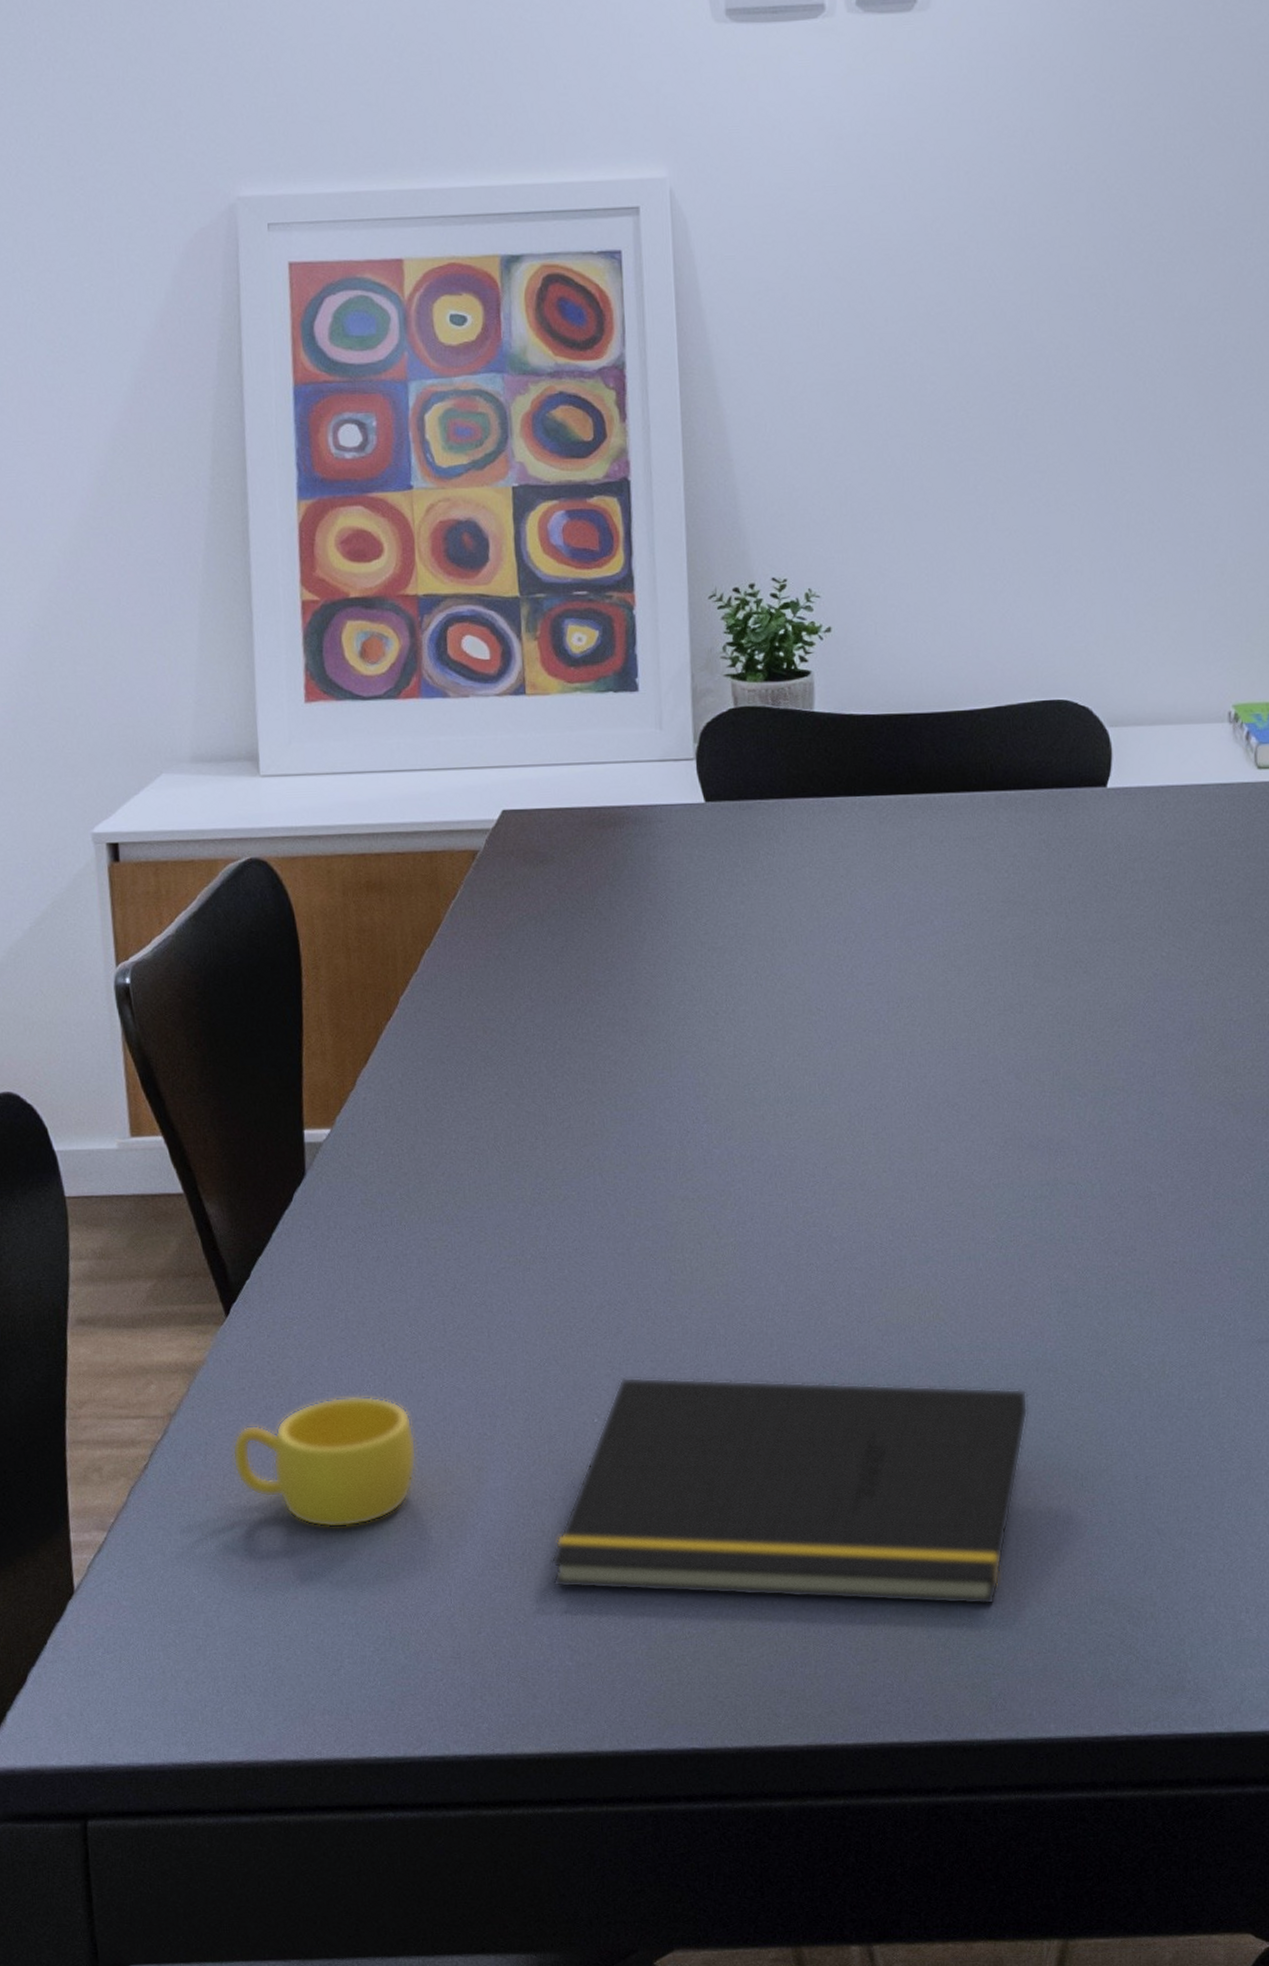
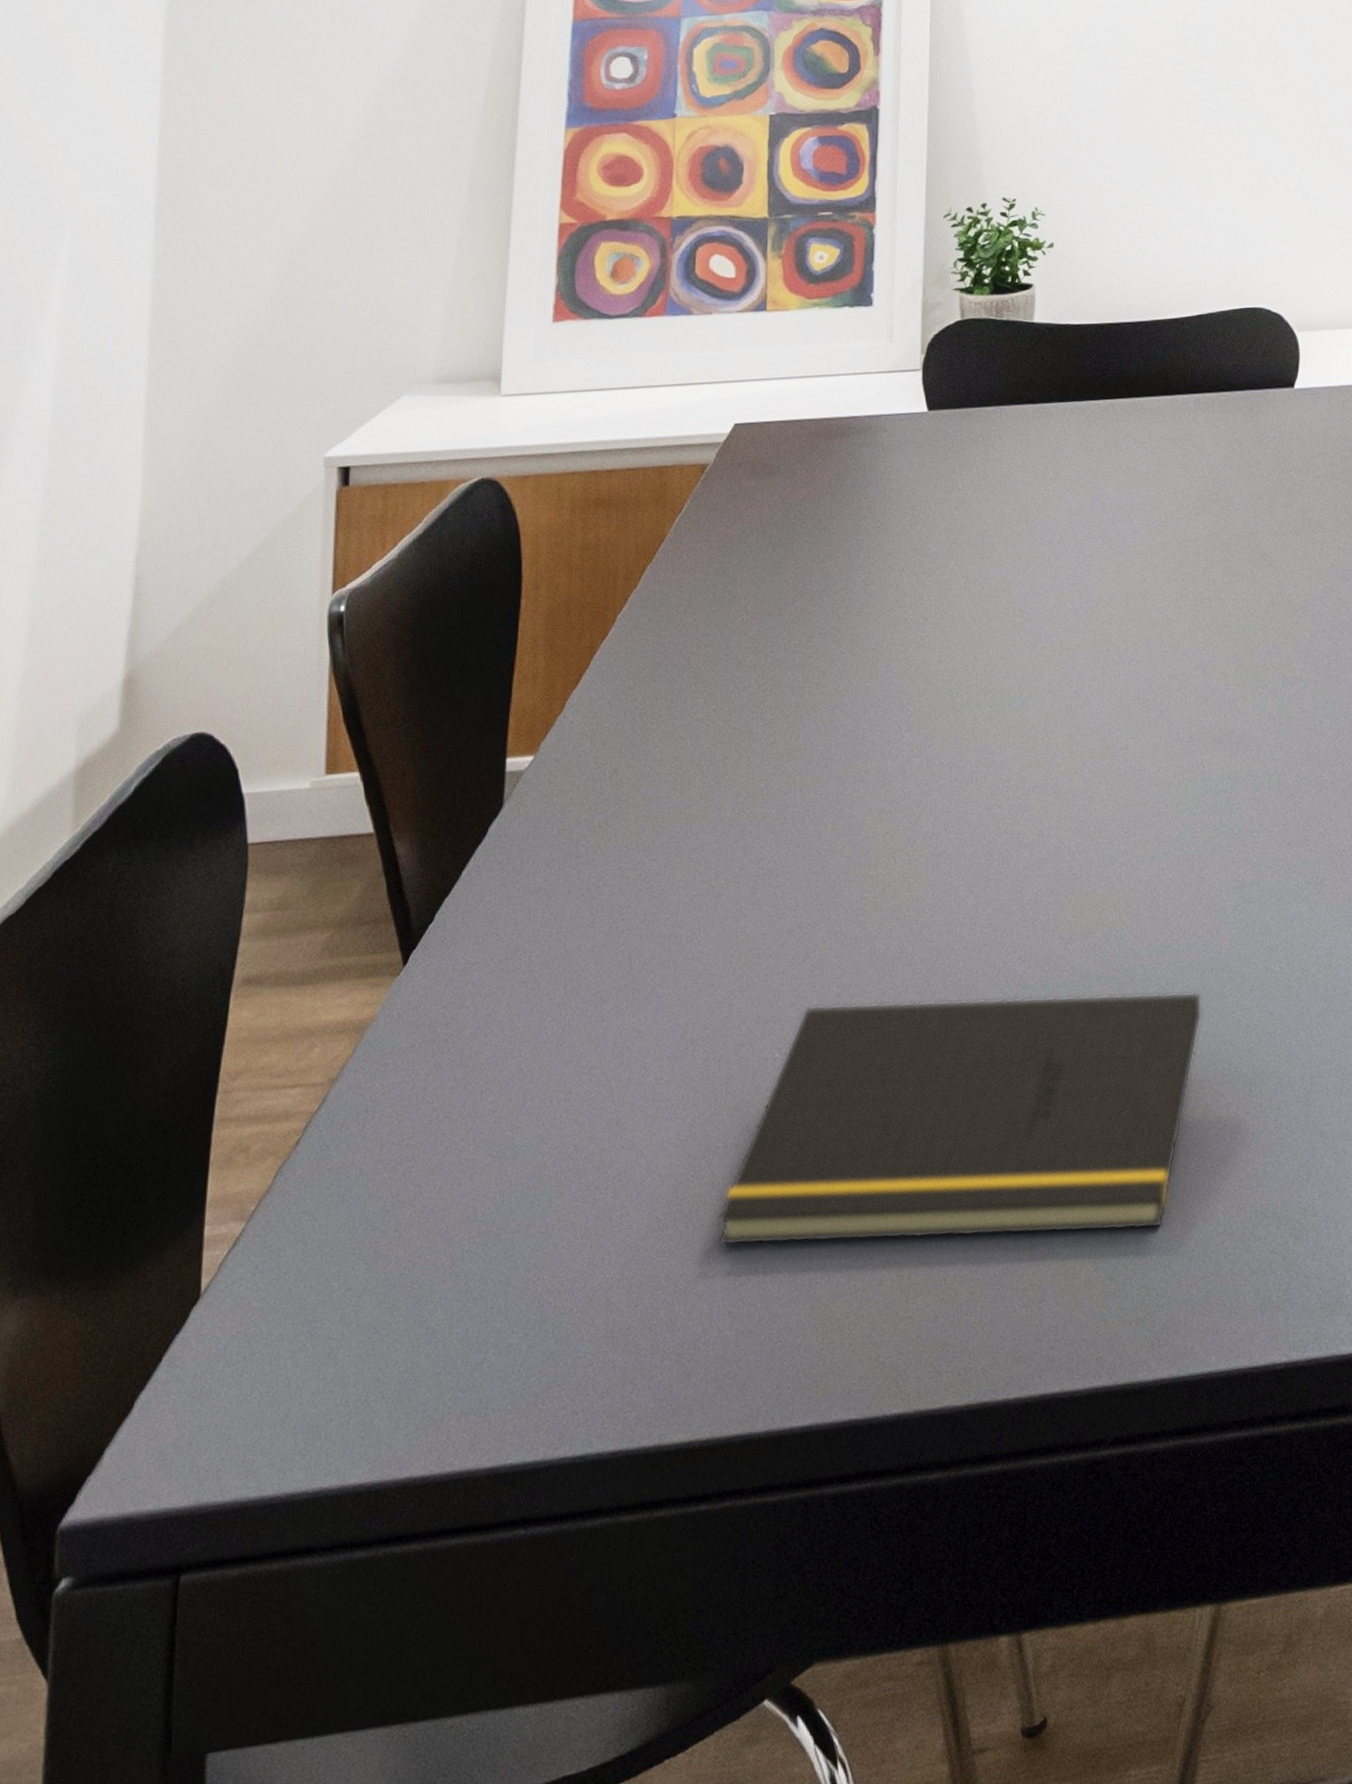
cup: present [232,1396,417,1528] -> none [393,1044,589,1198]

